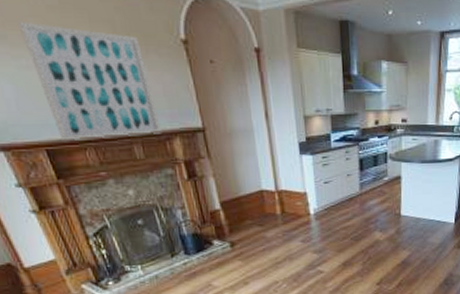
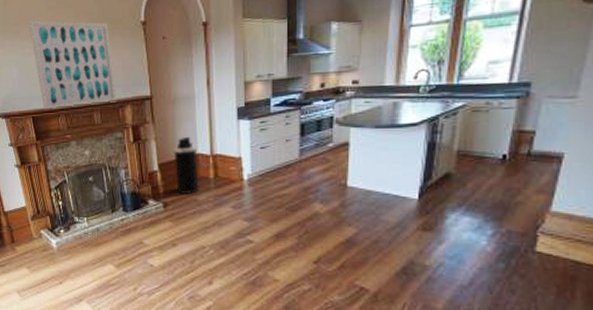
trash can: none [235,172,267,233] -> present [174,136,199,195]

